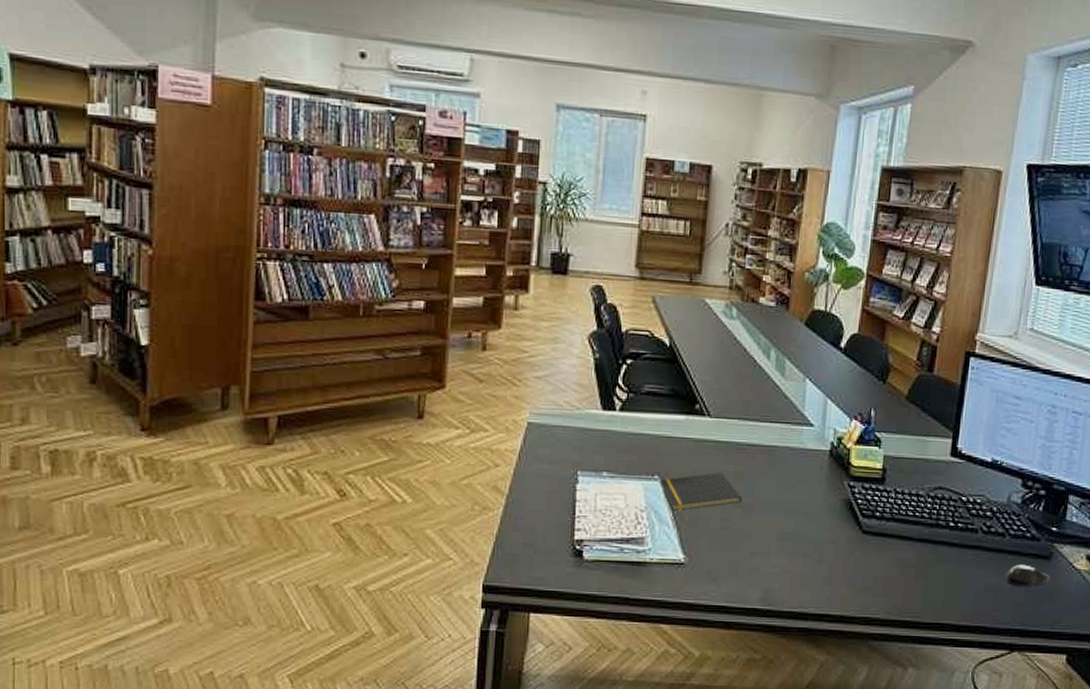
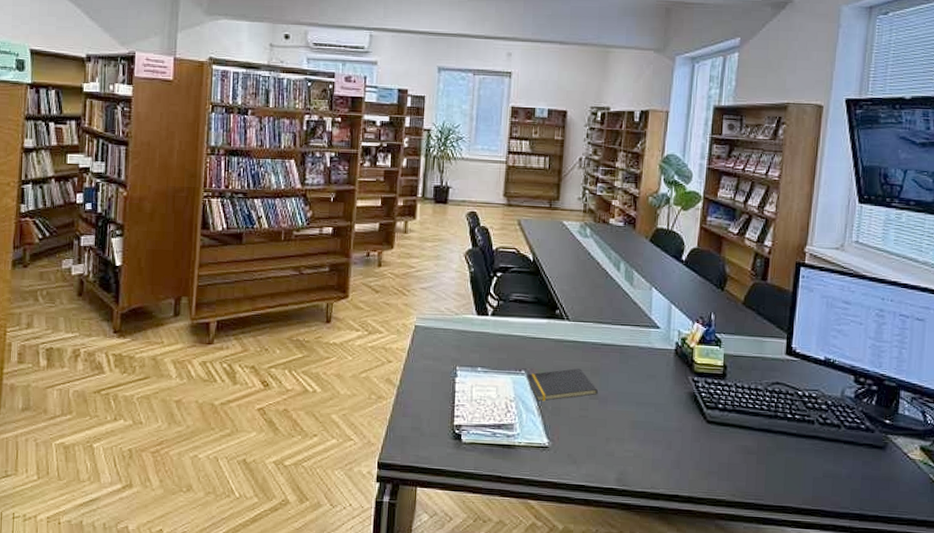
computer mouse: present [1005,564,1050,586] -> none [843,453,886,474]

